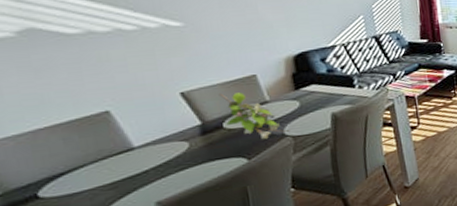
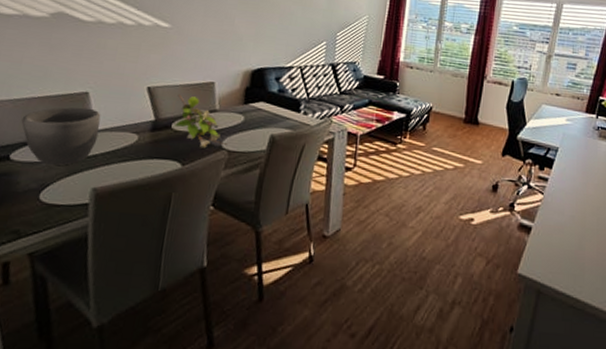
bowl: none [34,126,142,193] -> present [21,106,101,165]

